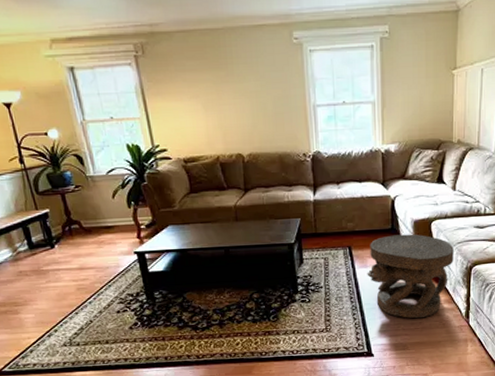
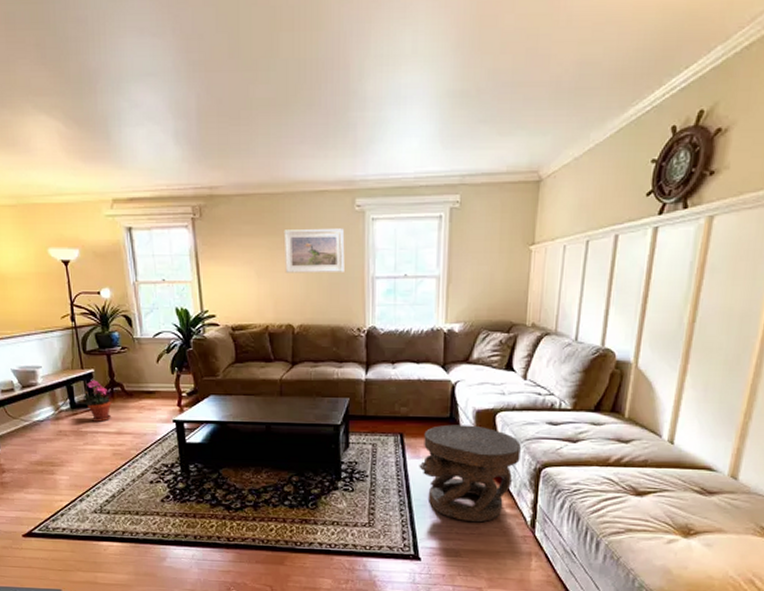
potted plant: none [40,219,72,260] -> present [82,380,112,422]
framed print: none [226,60,287,105] -> present [284,228,345,273]

